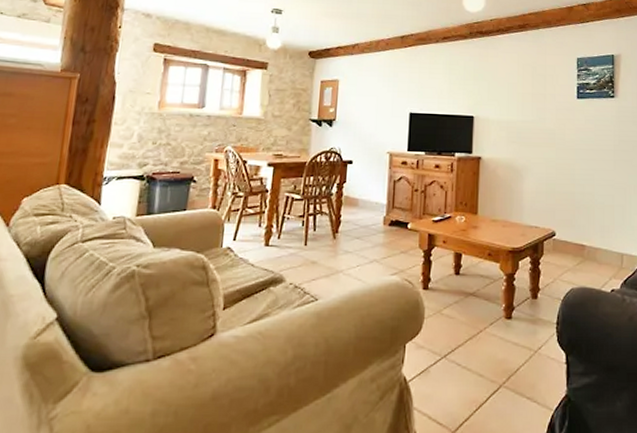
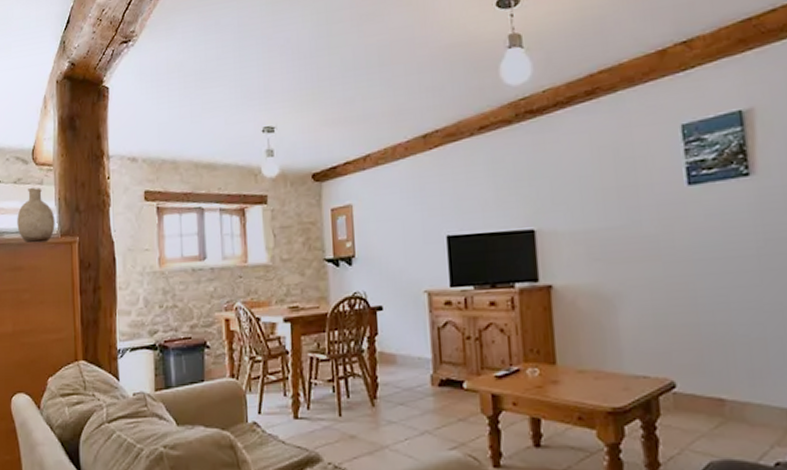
decorative vase: none [13,23,58,74] -> present [17,187,55,244]

